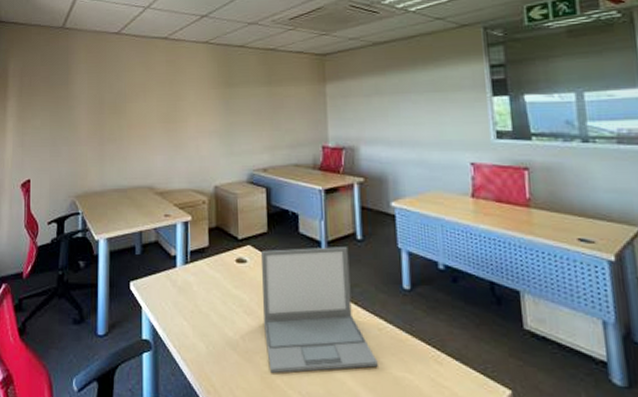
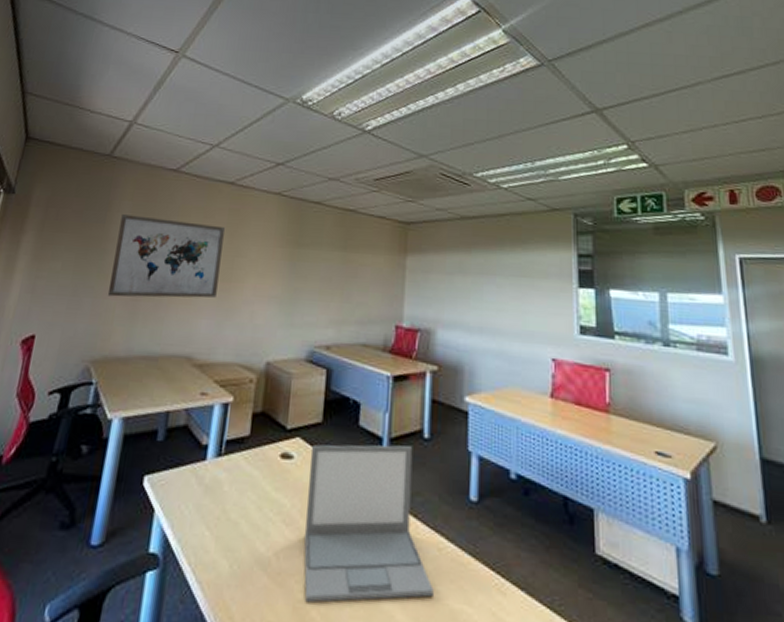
wall art: none [79,75,166,144] -> present [107,214,225,298]

